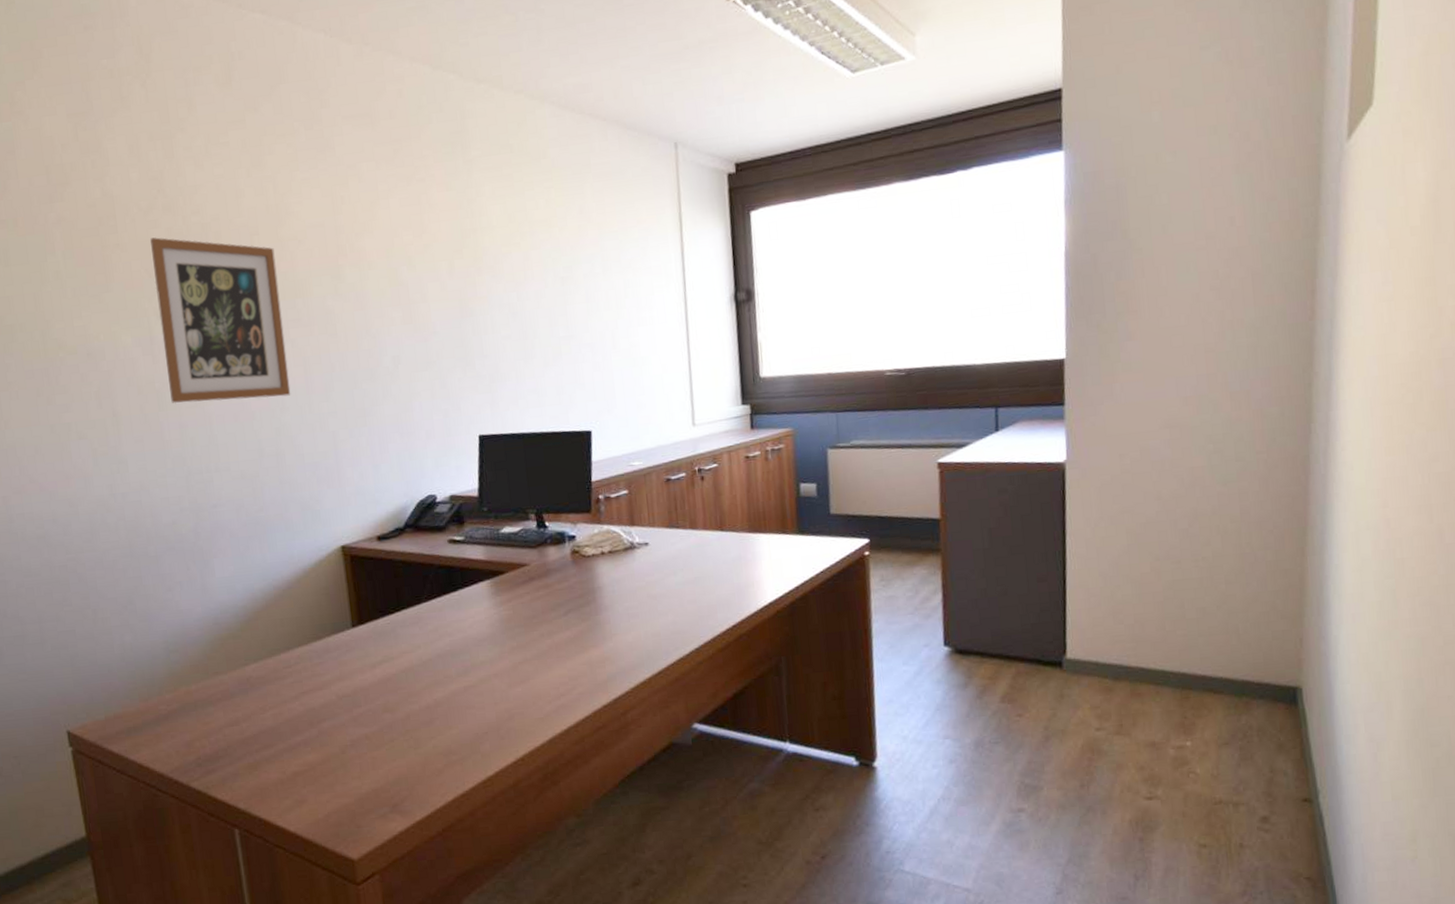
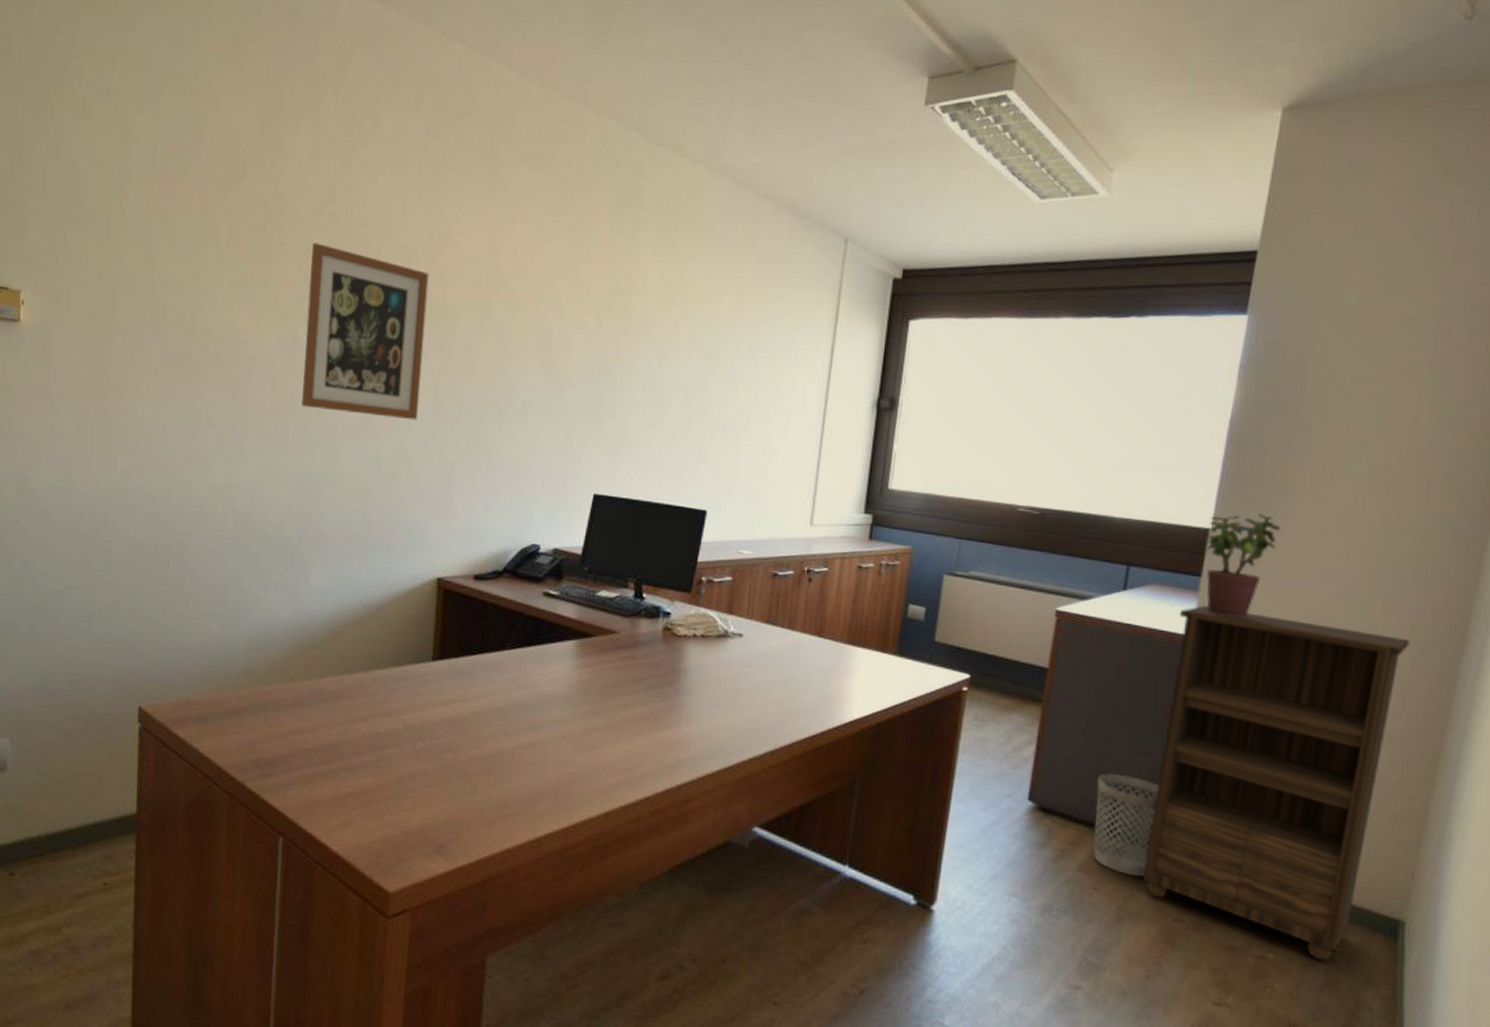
wastebasket: none [1004,604,1063,697] -> present [1093,773,1158,877]
bookshelf: none [1051,427,1262,738] -> present [1142,605,1410,961]
potted plant: none [1060,335,1129,439] -> present [1203,512,1281,619]

